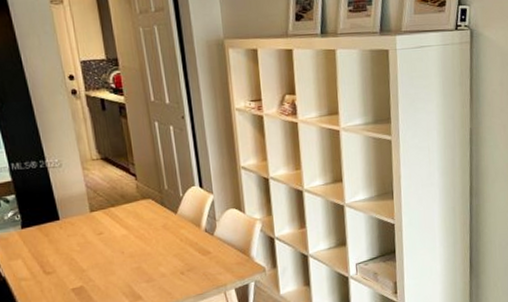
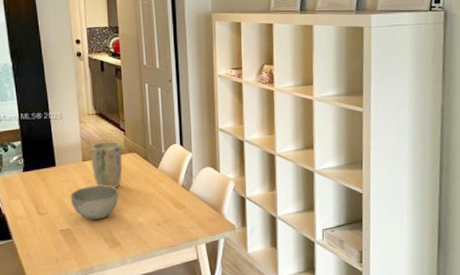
bowl: none [80,236,136,275] -> present [70,185,119,220]
plant pot: none [97,188,138,240] -> present [90,141,123,189]

